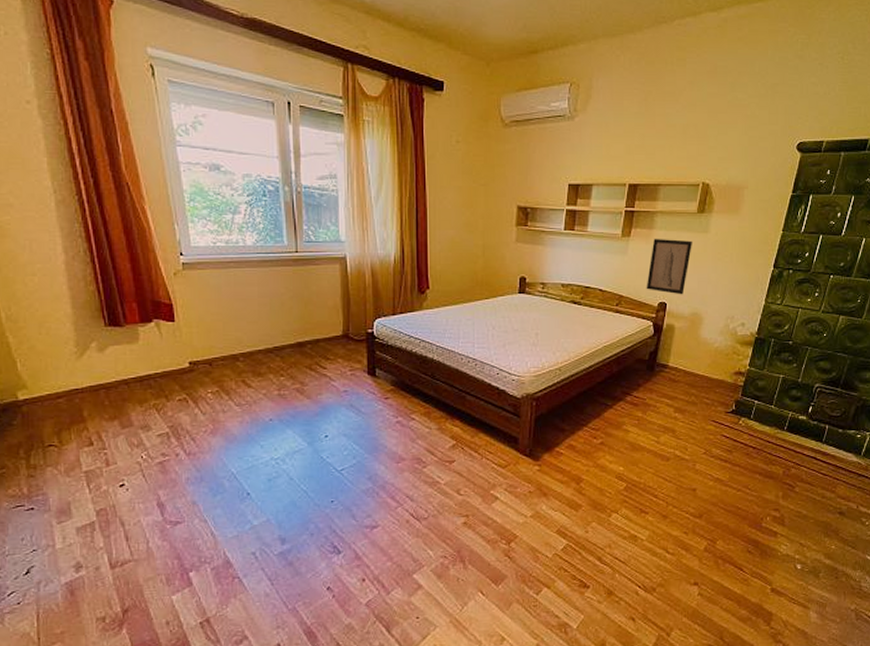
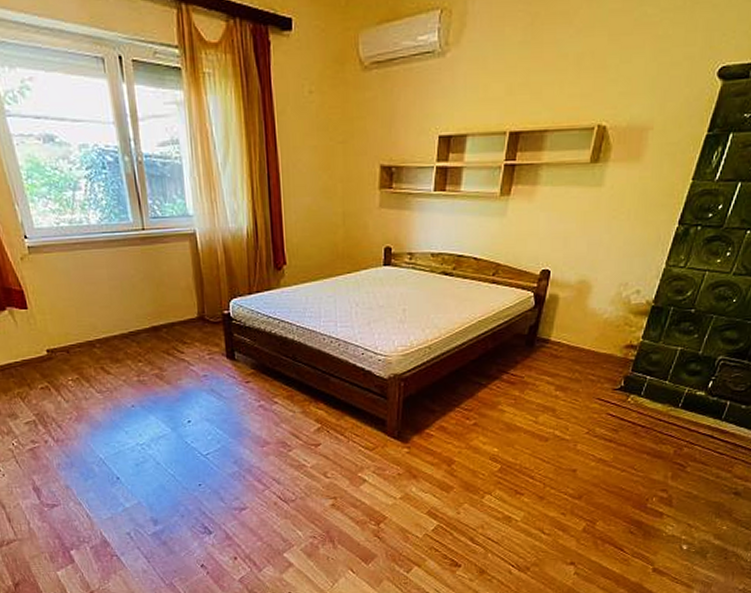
wall art: present [646,238,692,295] -> none [527,195,583,261]

